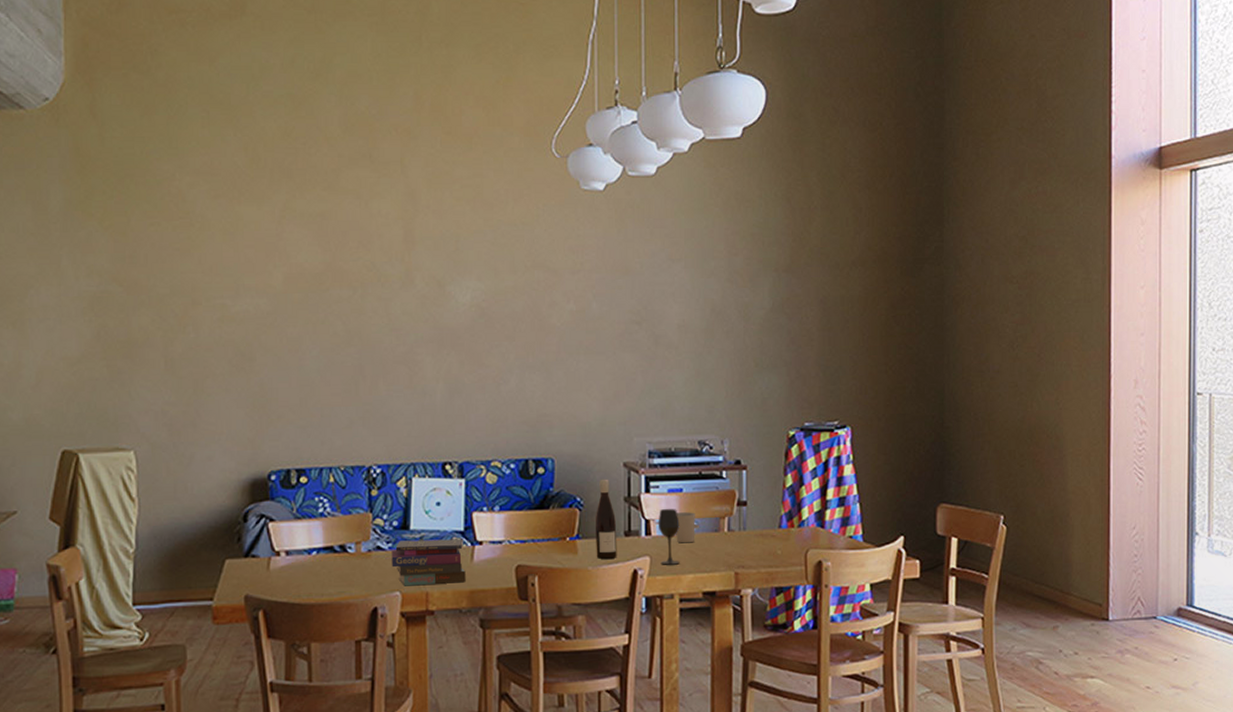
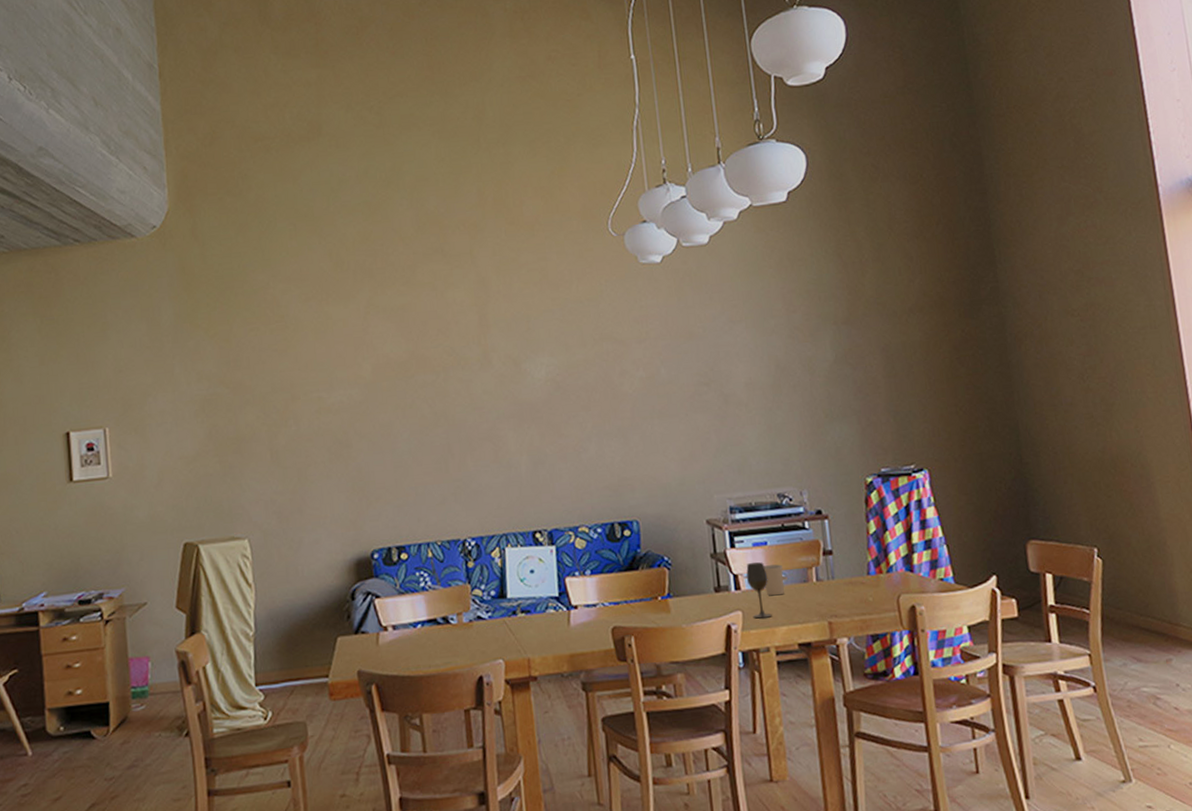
books: present [391,539,466,586] -> none [491,604,565,654]
bottle: present [595,479,617,560] -> none [683,536,710,617]

